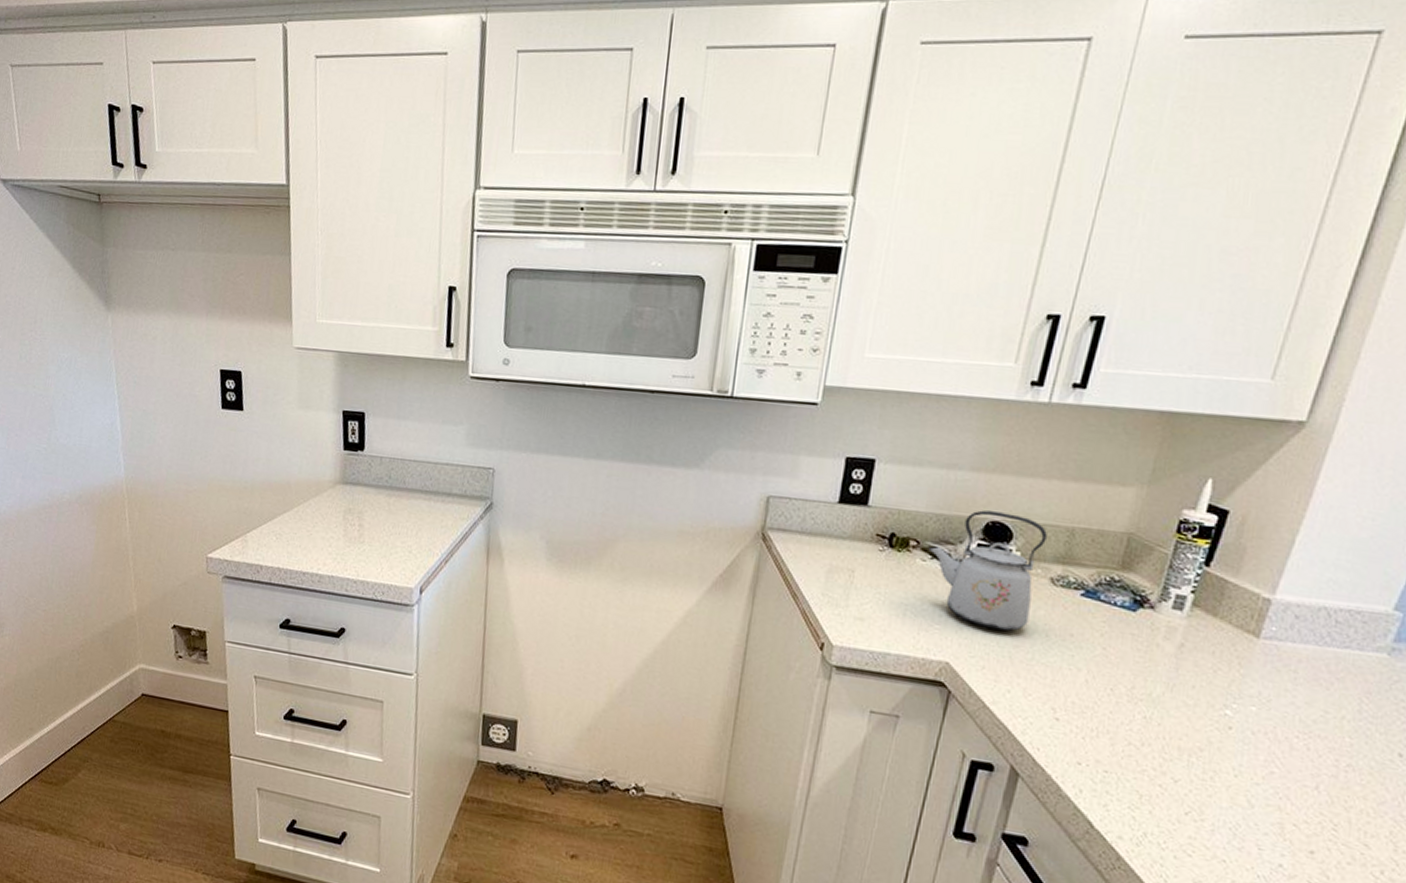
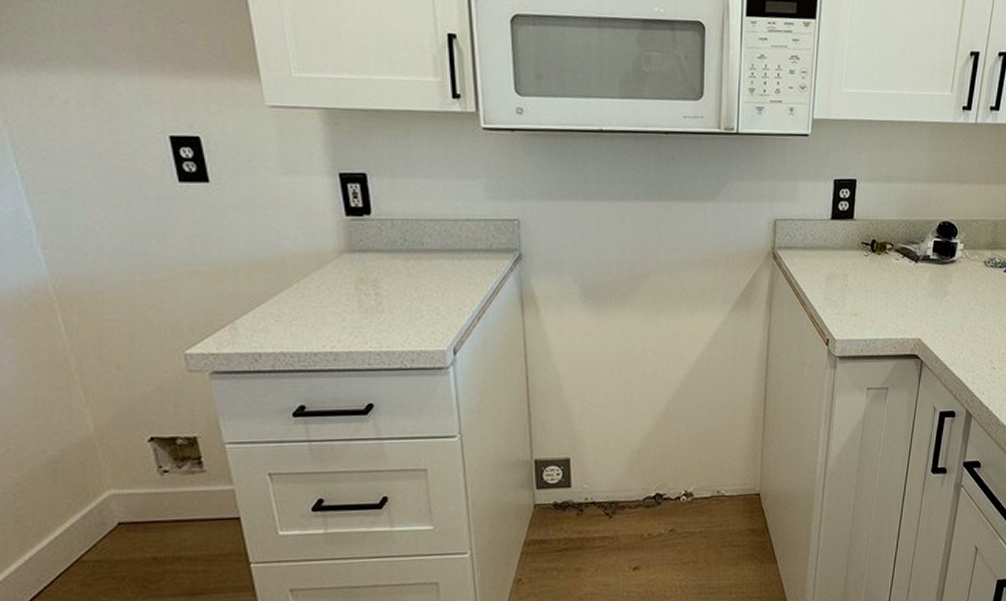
kettle: present [928,510,1047,631] -> none [900,214,980,308]

